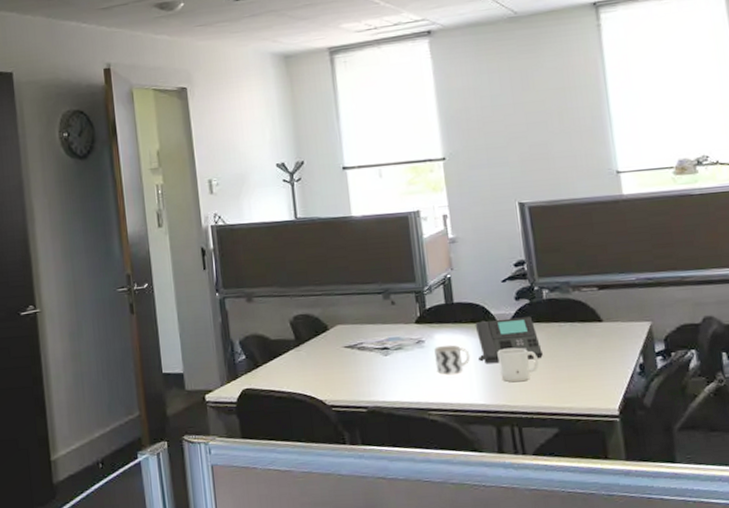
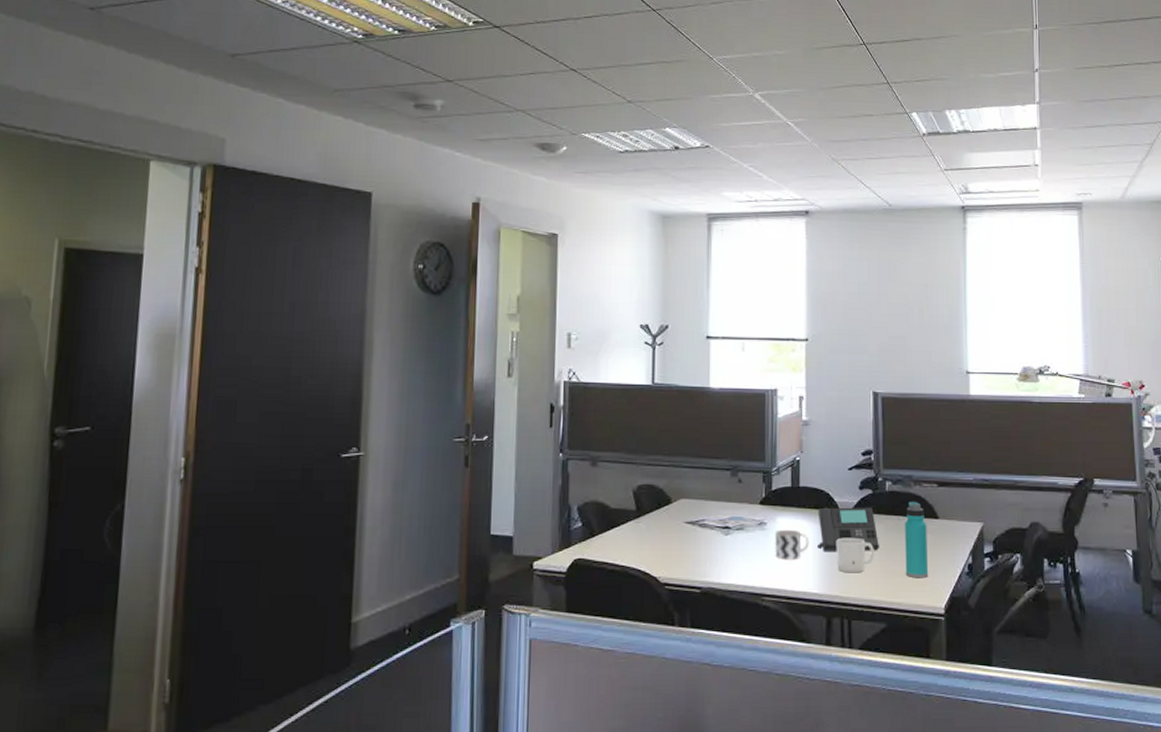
water bottle: none [567,306,598,383] -> present [905,501,929,579]

